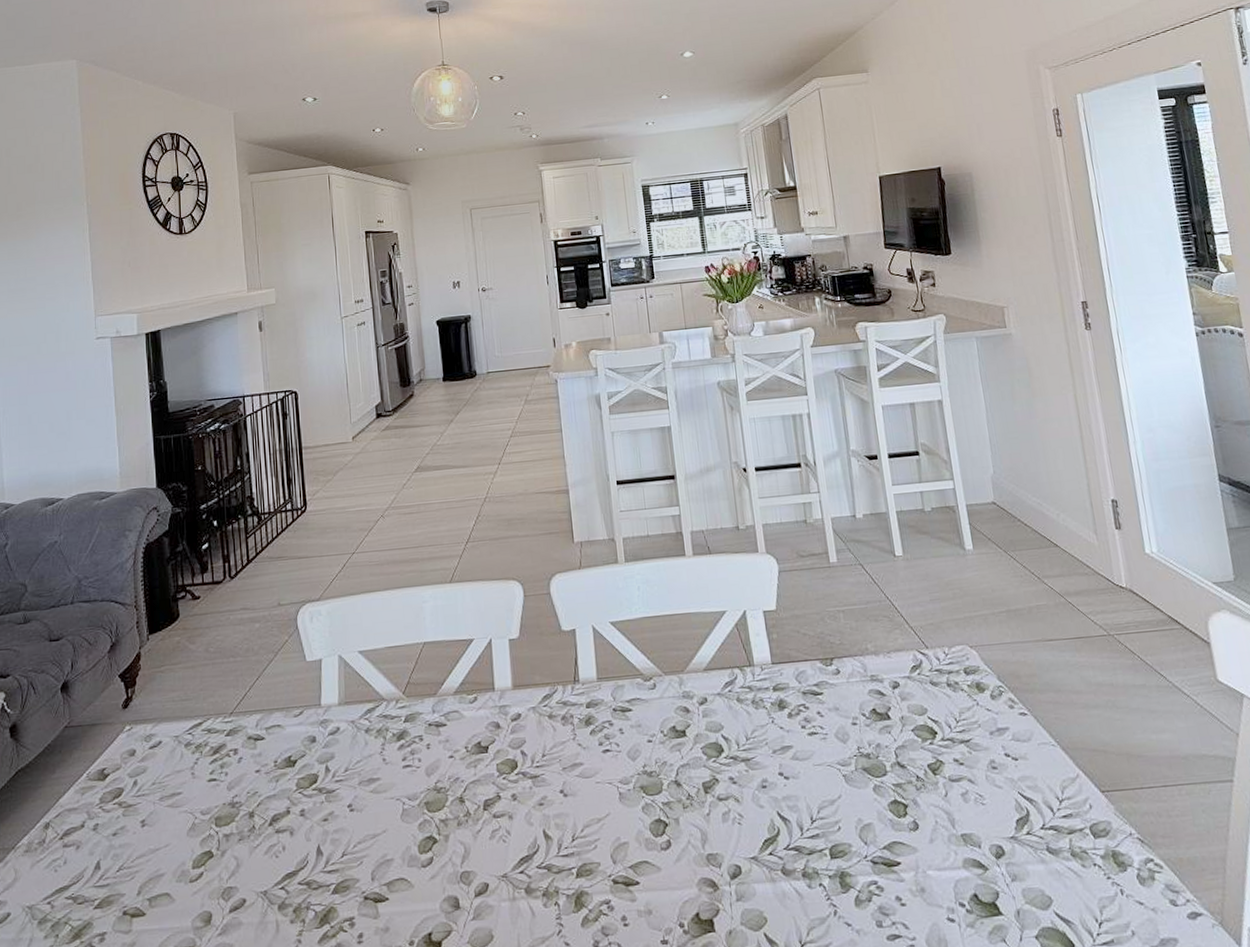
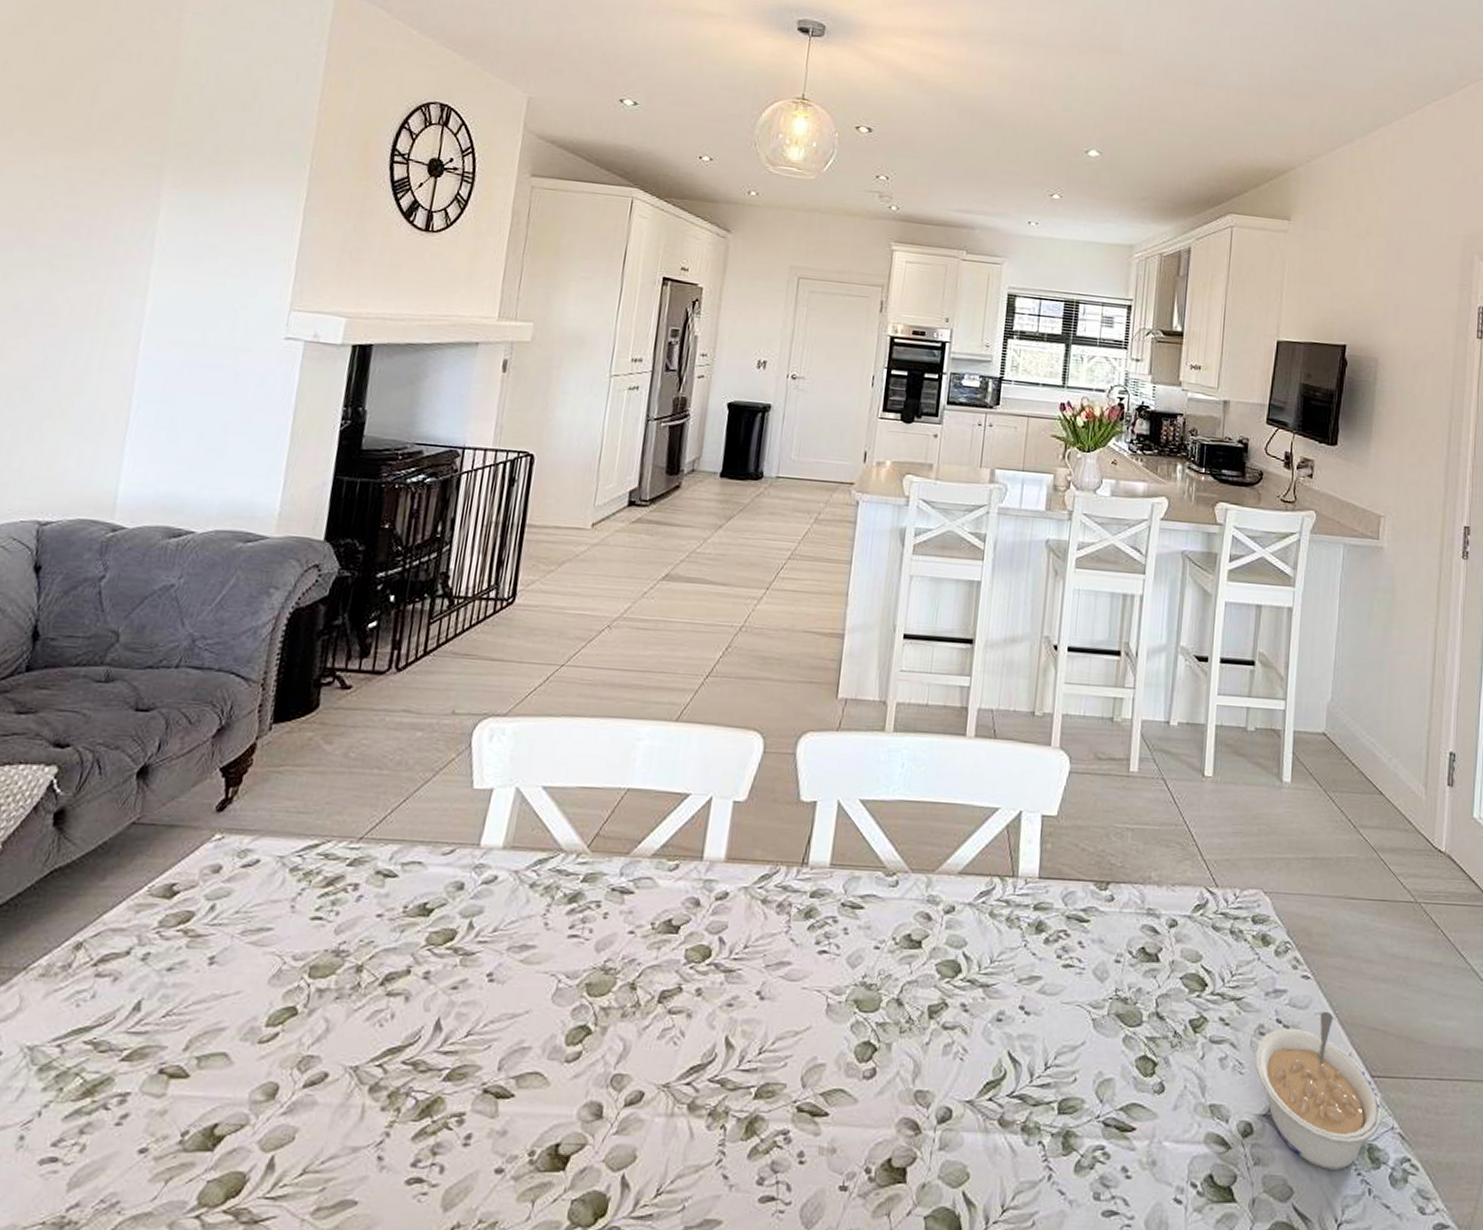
legume: none [992,740,1119,878] -> present [1255,1011,1381,1171]

